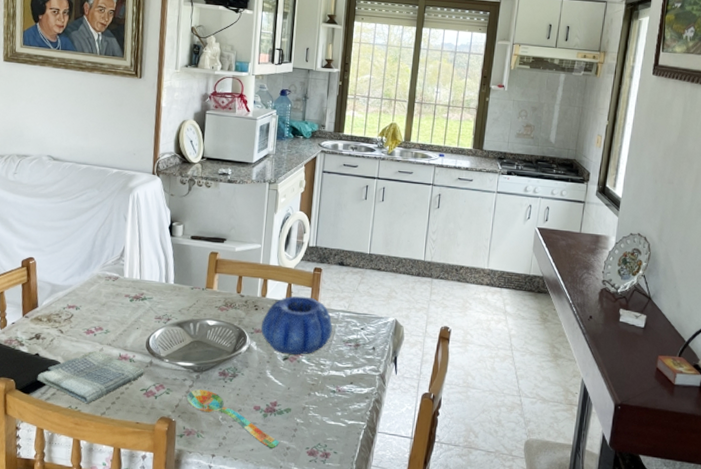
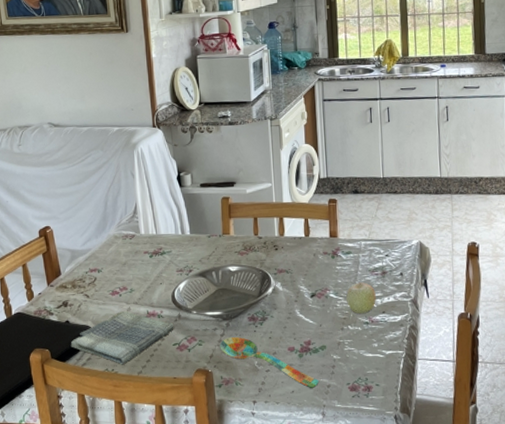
decorative bowl: present [261,295,332,355] -> none [283,230,356,291]
fruit: none [317,350,347,383] -> present [346,281,376,315]

